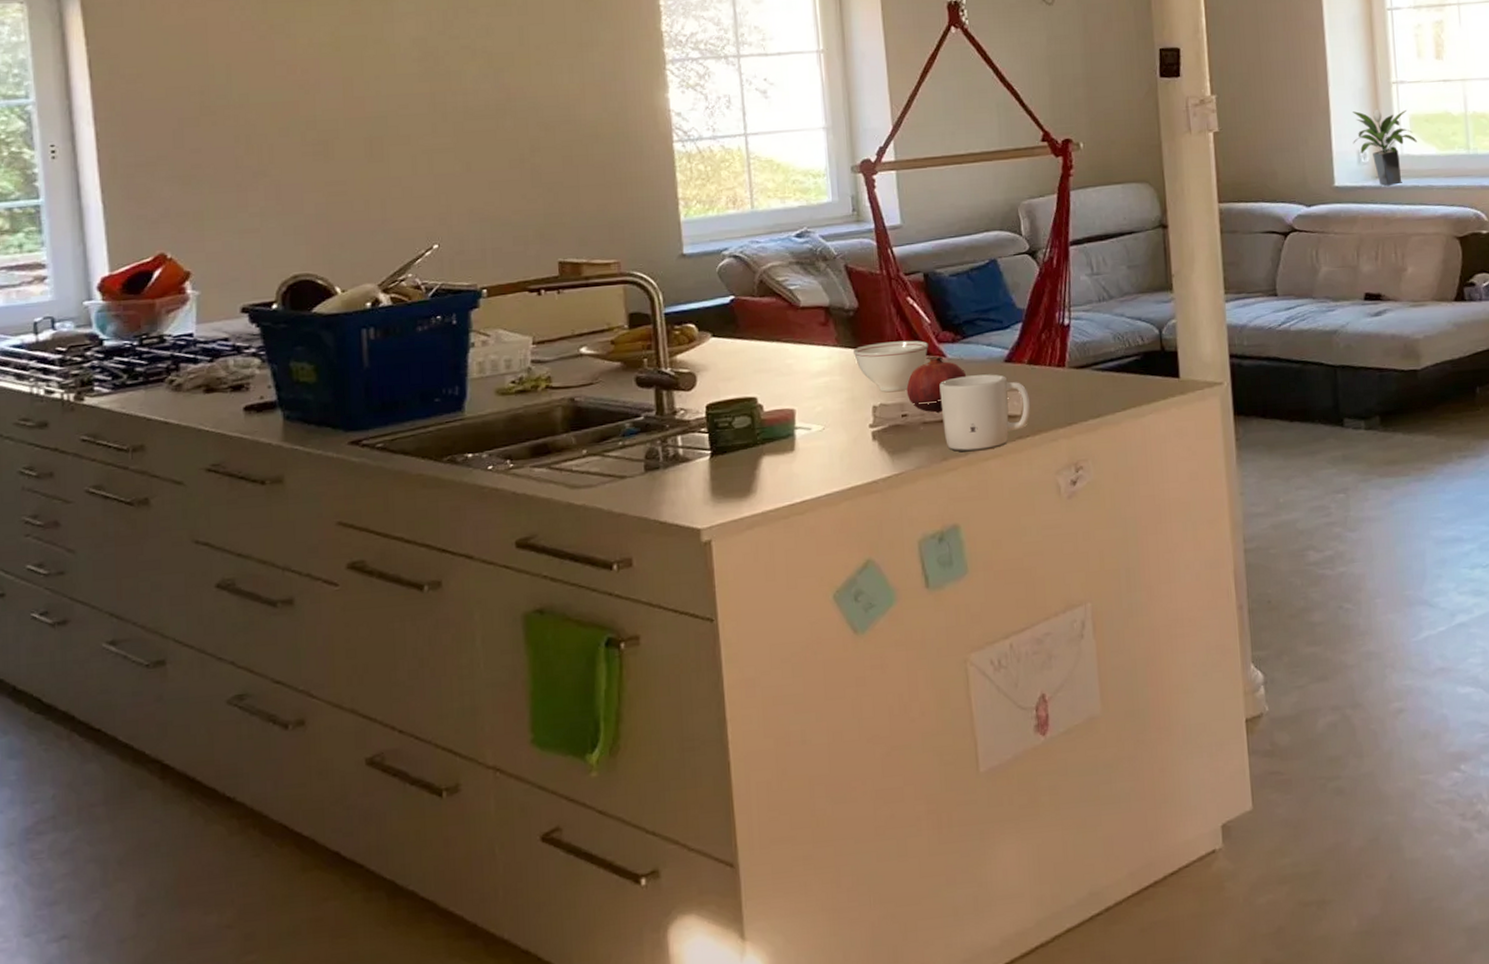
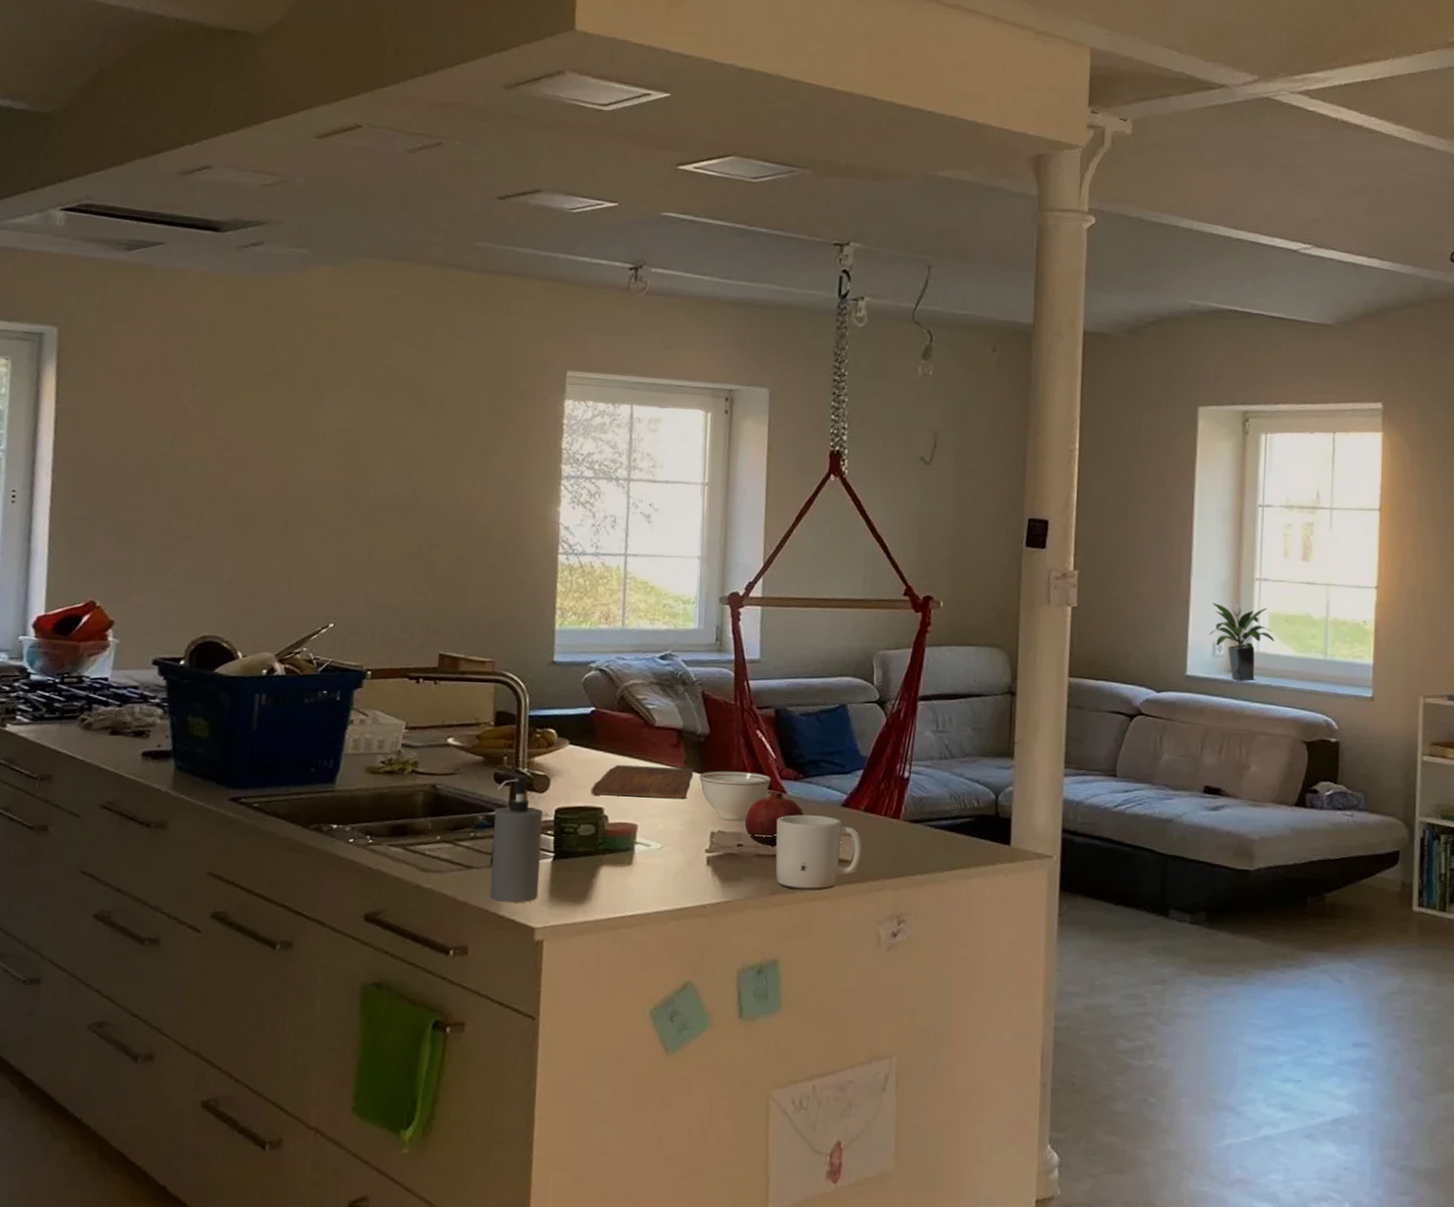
soap dispenser: none [641,375,700,509] -> present [490,775,543,904]
cutting board: none [741,344,847,386] -> present [590,764,694,799]

